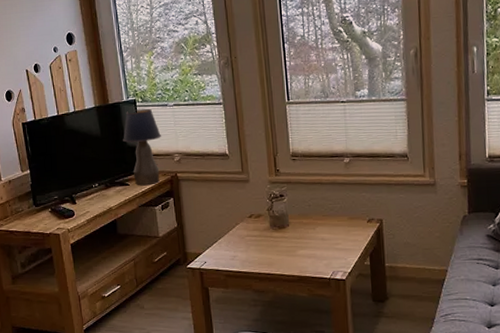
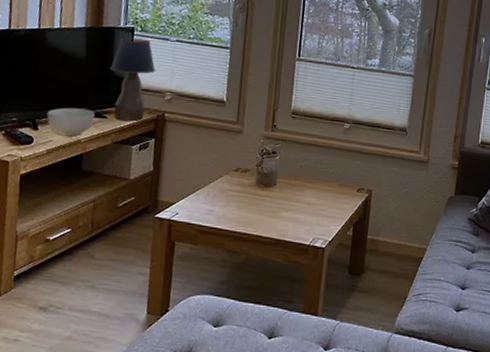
bowl: none [80,179,119,206] -> present [46,107,95,137]

